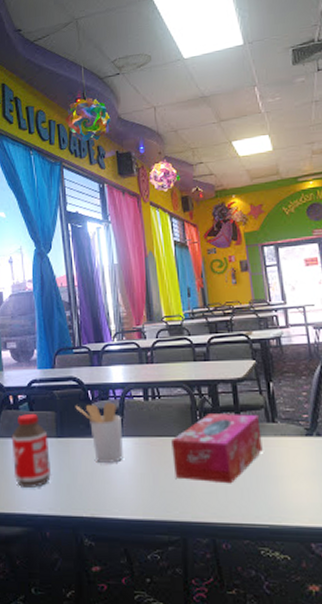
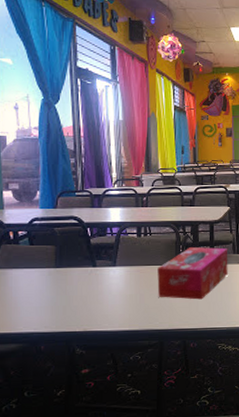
bottle: present [11,413,51,487] -> none [10,247,48,311]
utensil holder: present [75,402,123,463] -> none [74,238,116,287]

